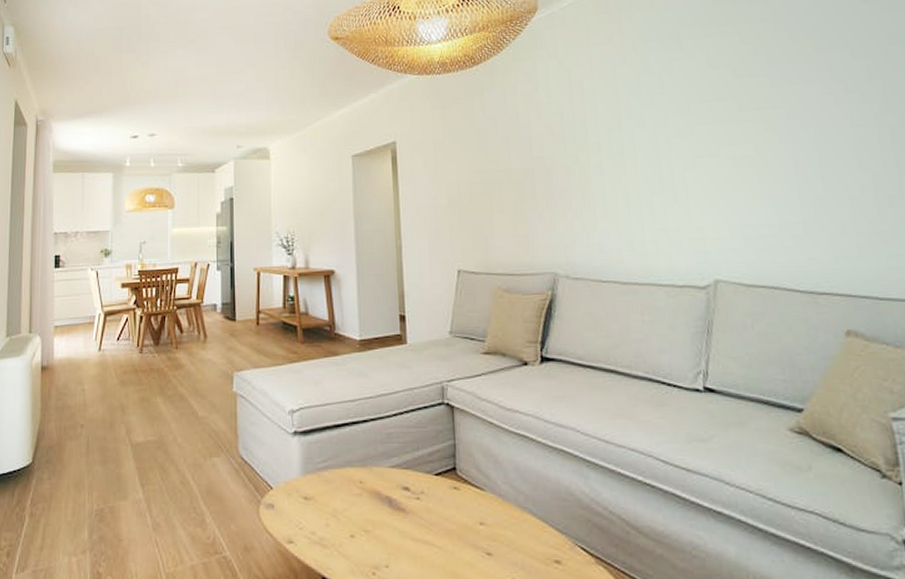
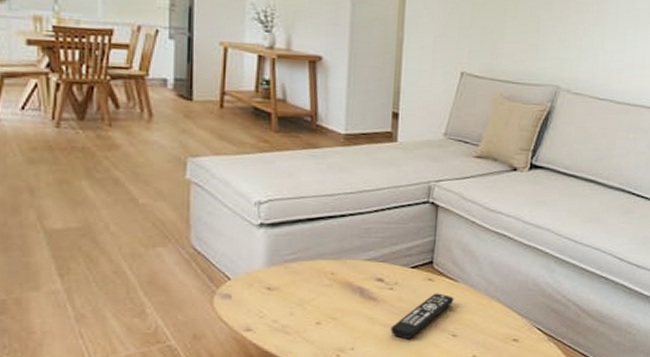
remote control: none [422,503,483,556] -> present [390,293,454,339]

